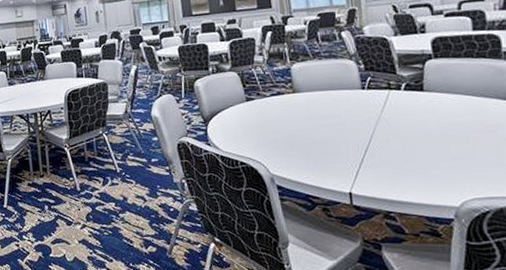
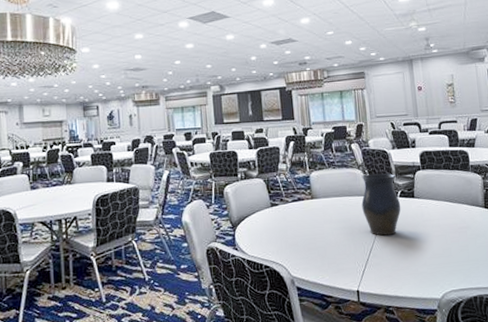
vase: none [354,63,406,134] -> present [361,173,401,236]

